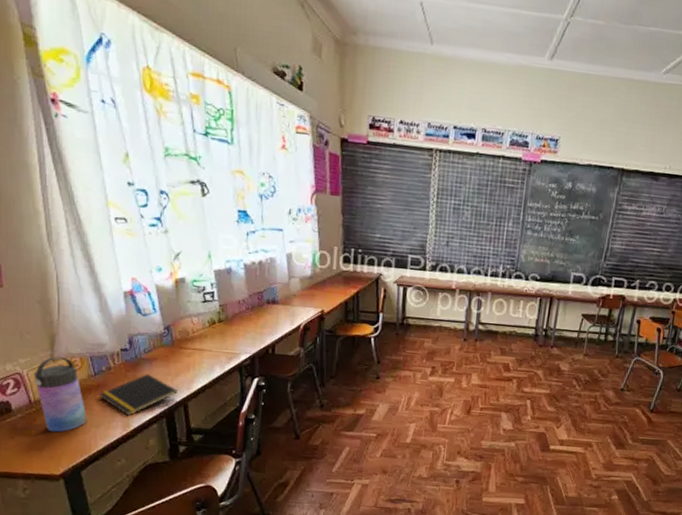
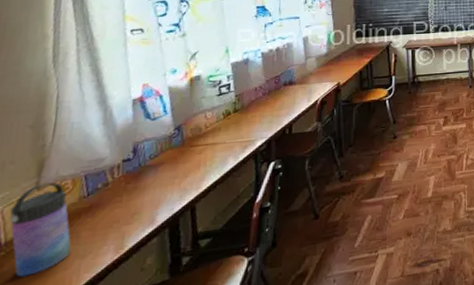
notepad: present [100,374,177,416] -> none [91,181,185,235]

